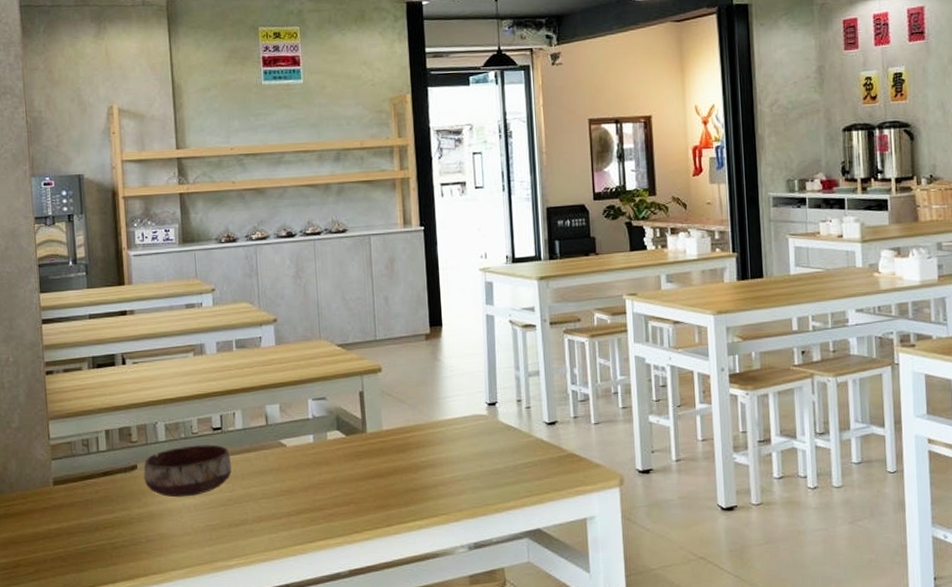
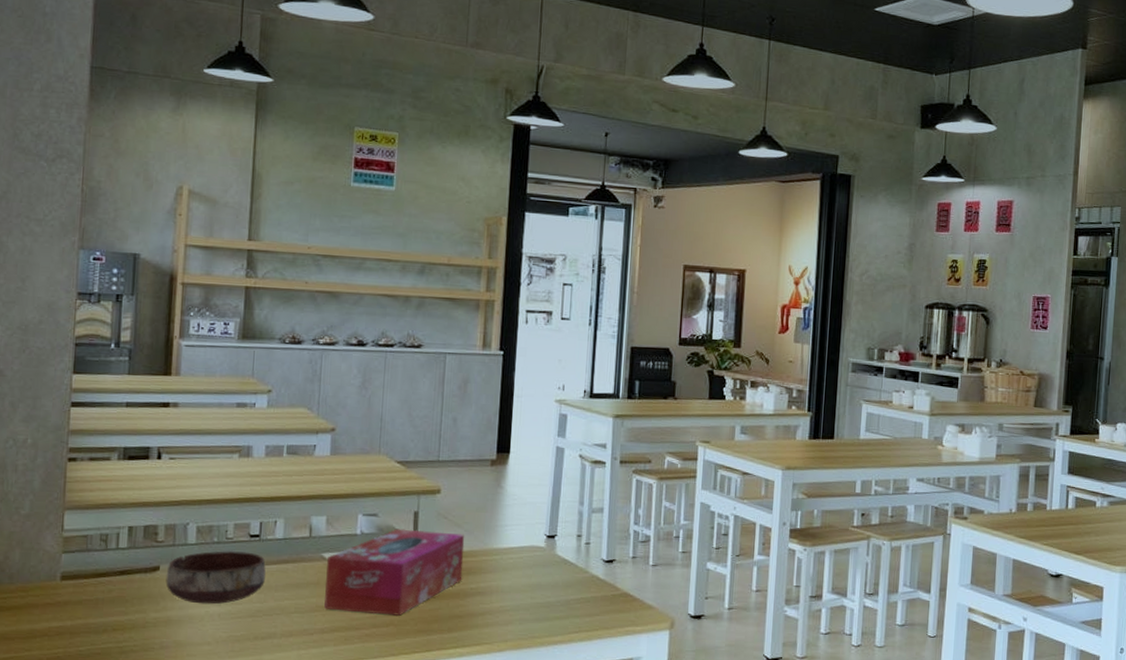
tissue box: none [285,409,412,494] -> present [324,529,465,616]

